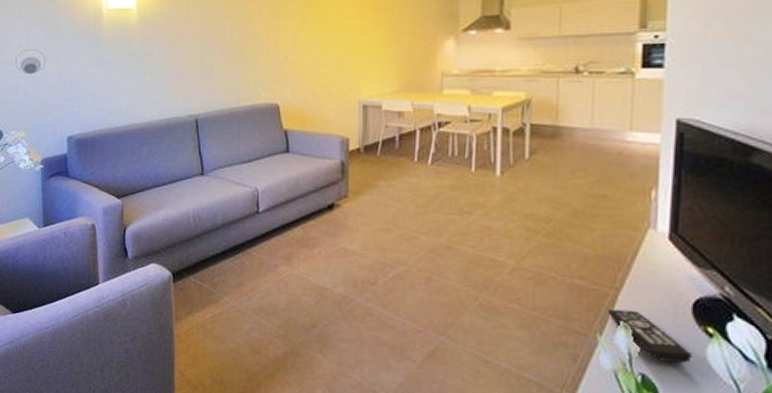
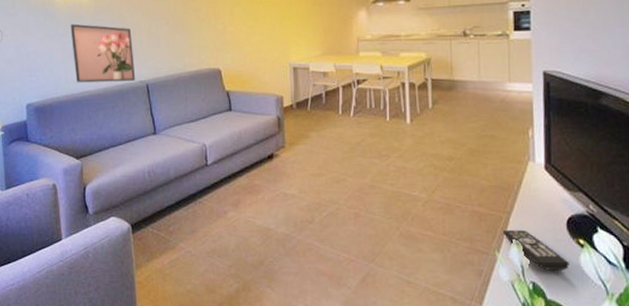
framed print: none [116,49,184,115] -> present [70,23,136,83]

